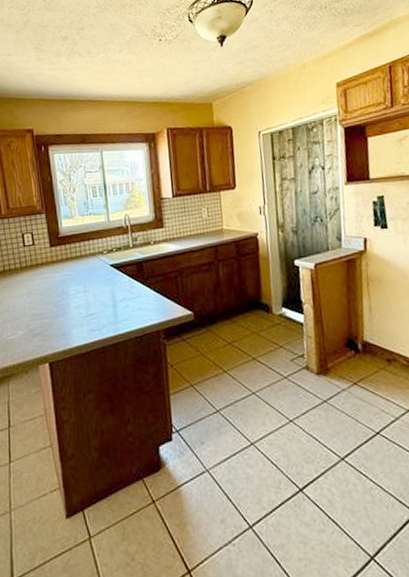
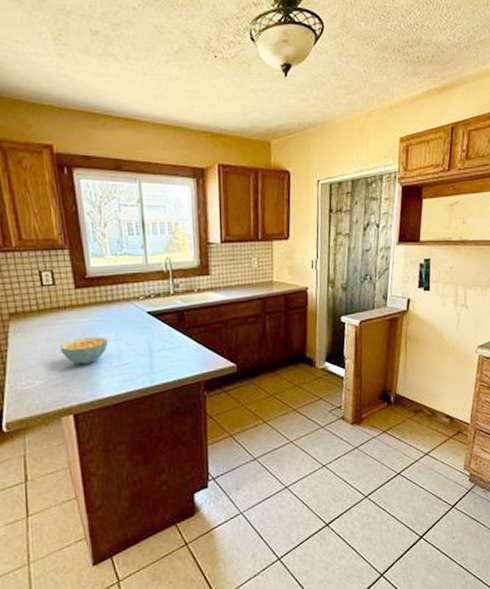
cereal bowl: none [38,289,78,315] -> present [60,337,108,364]

